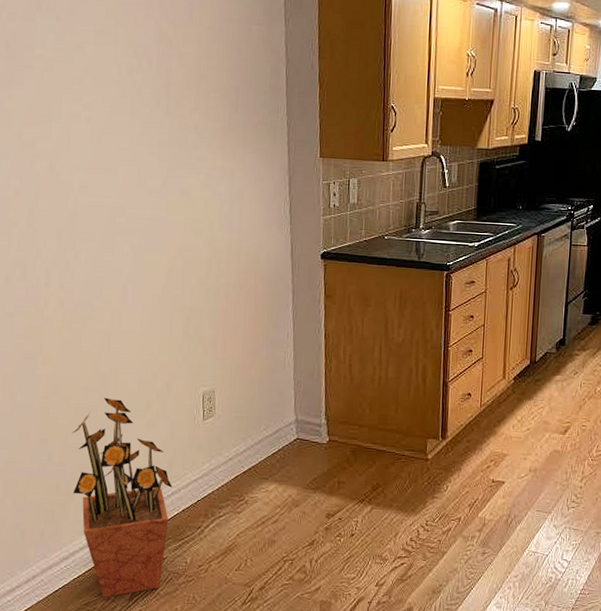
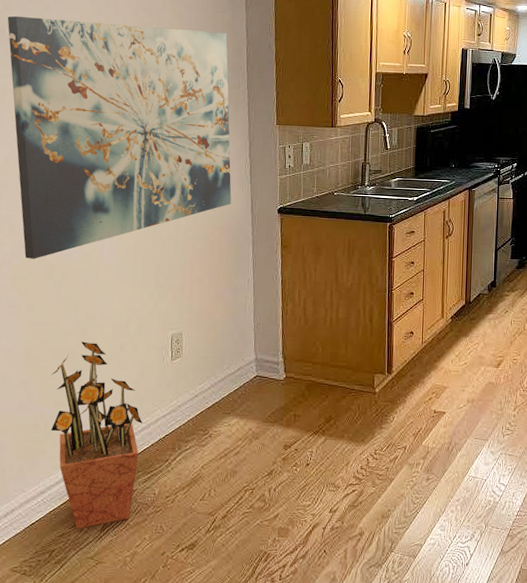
wall art: none [12,27,269,306] -> present [7,16,232,259]

